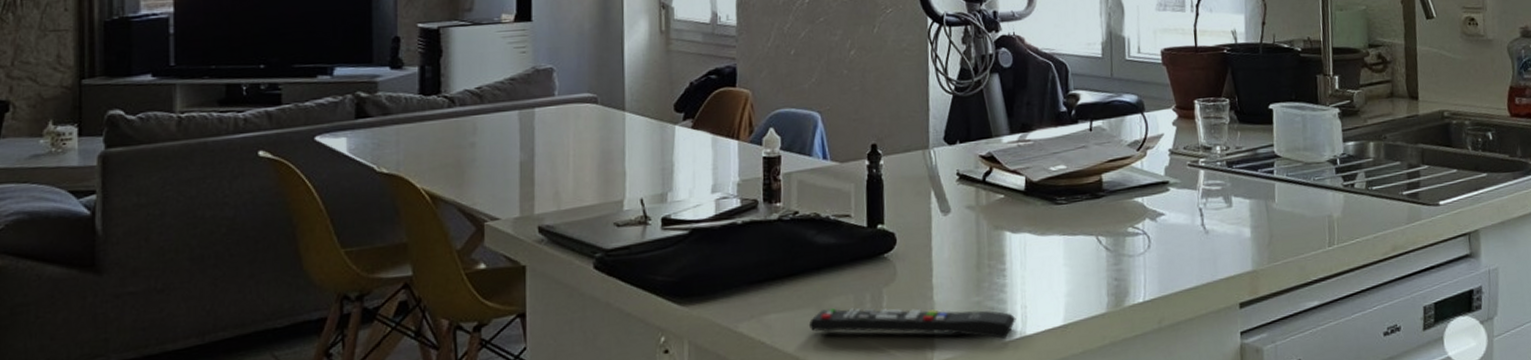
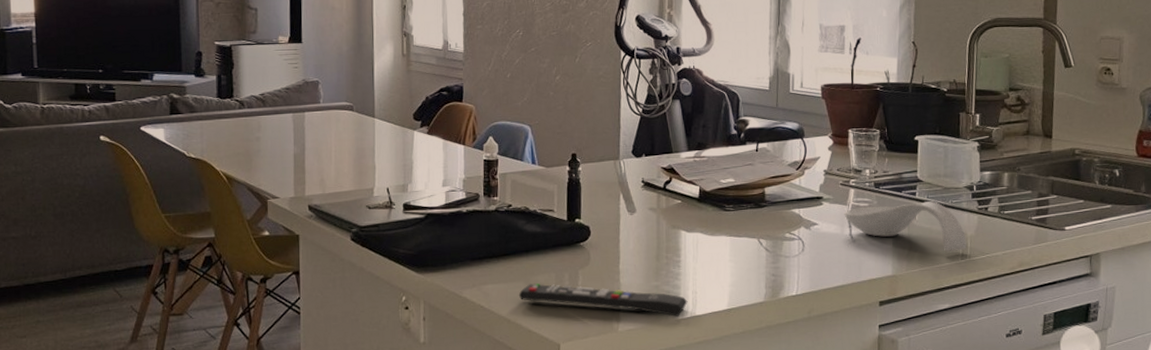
spoon rest: none [1194,180,1334,240] -> present [844,201,967,253]

